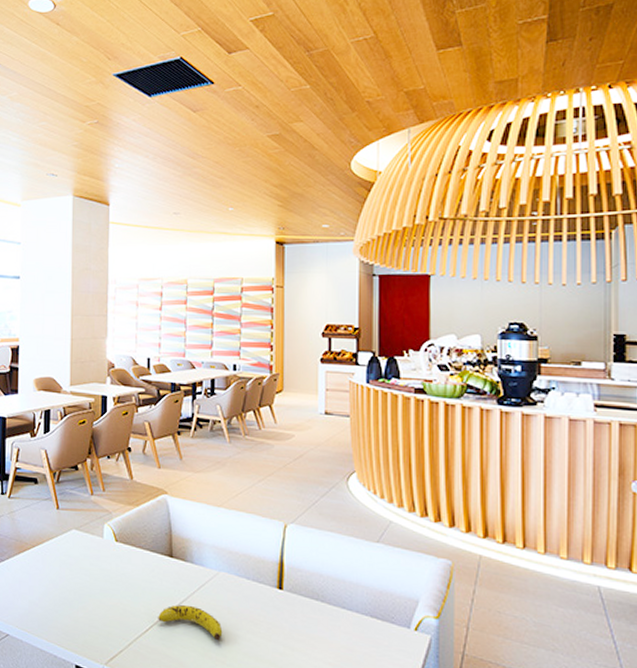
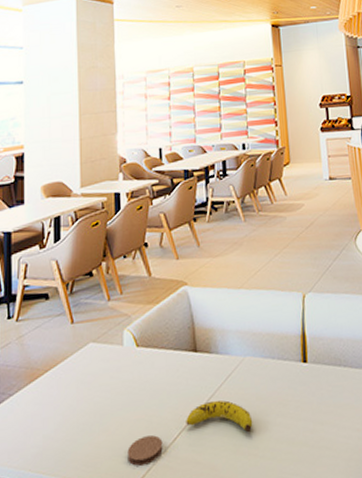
coaster: none [102,621,135,646] -> present [127,435,163,466]

